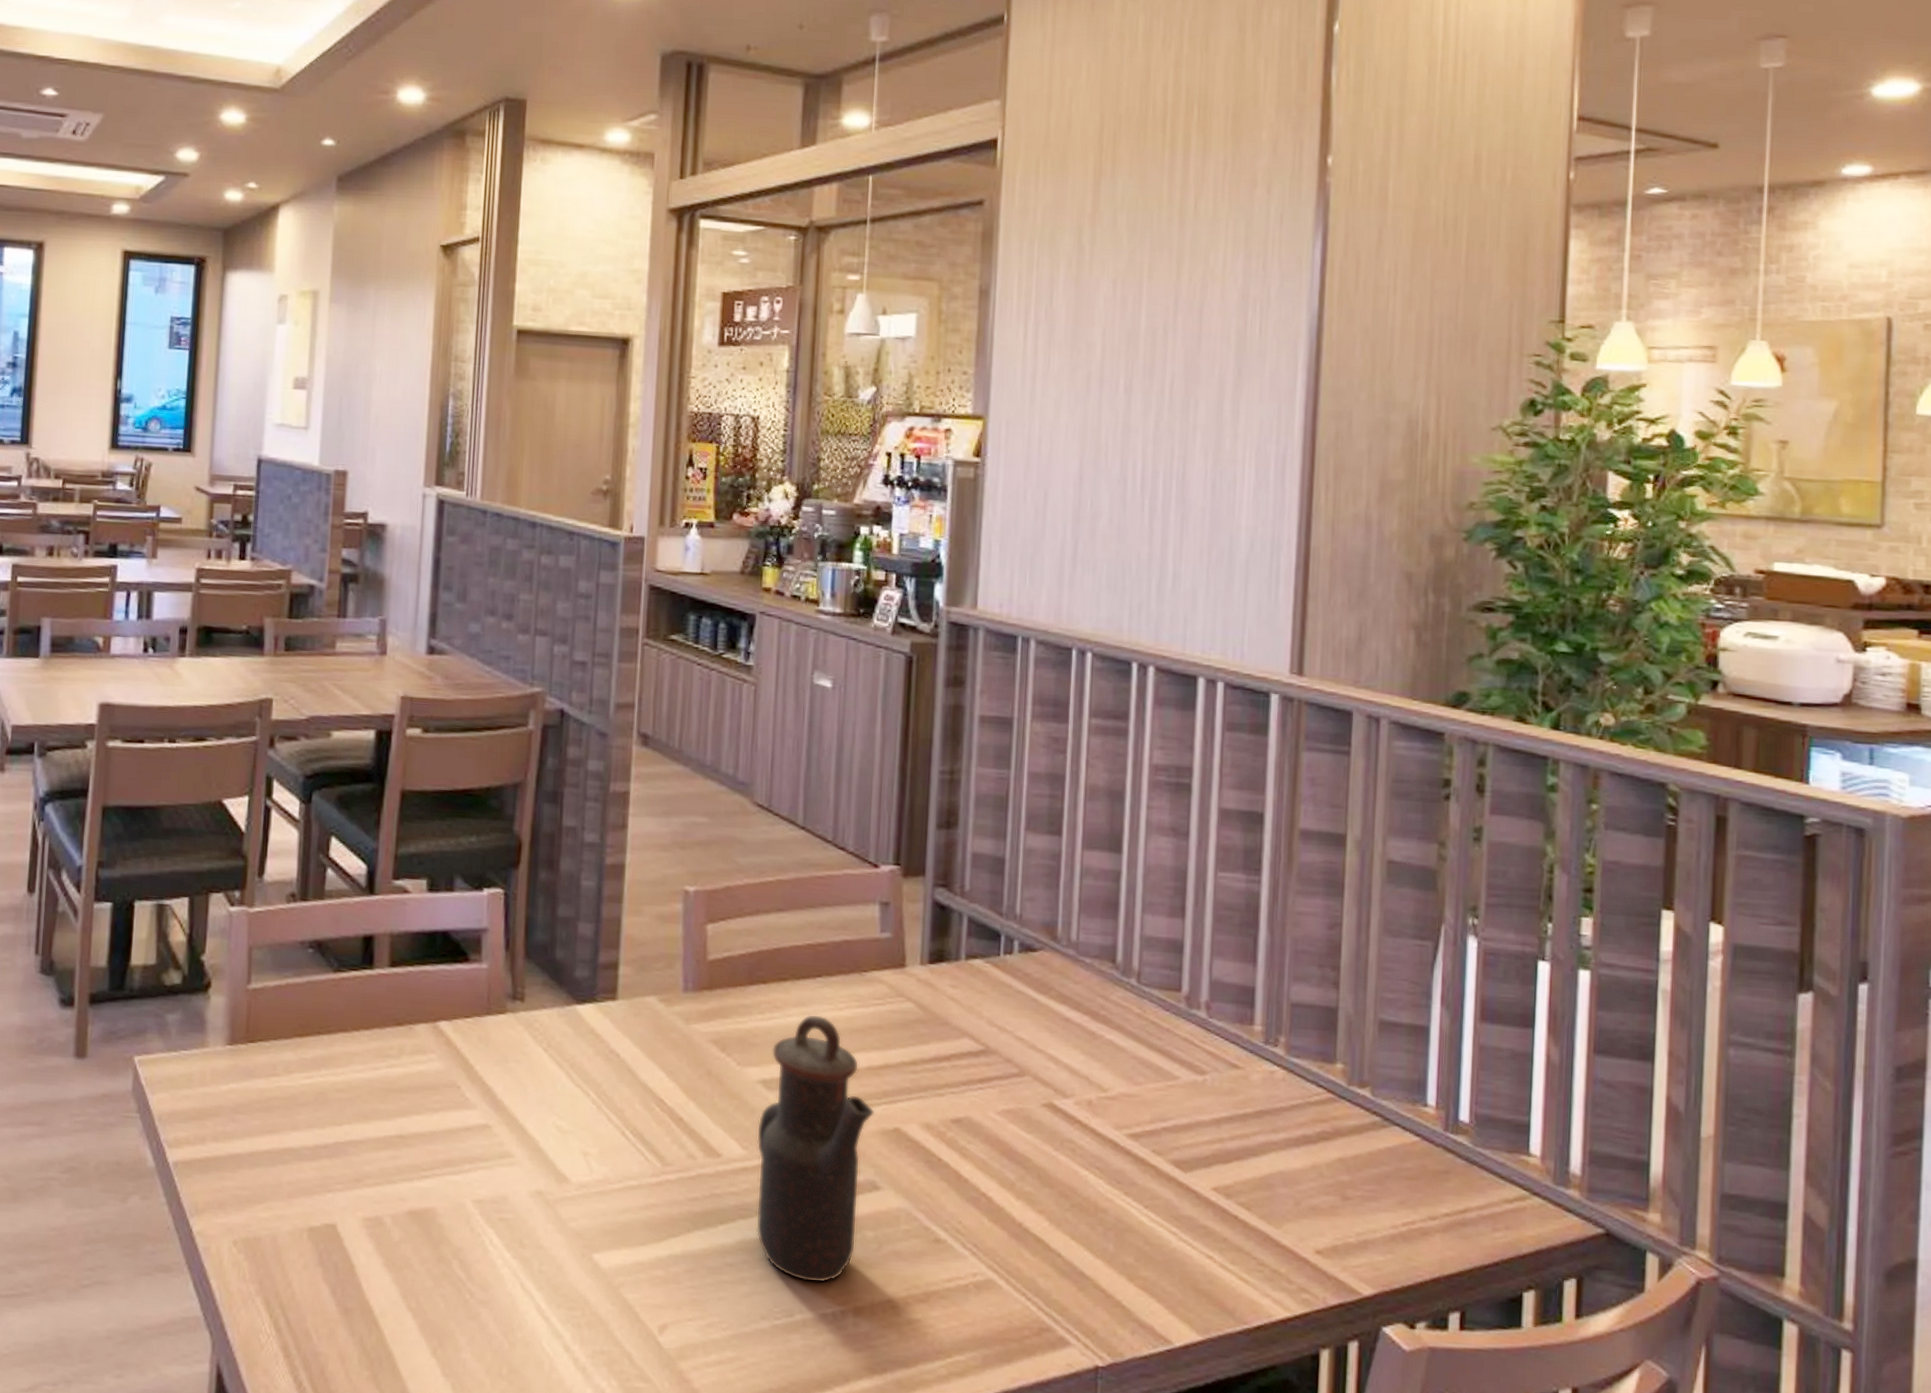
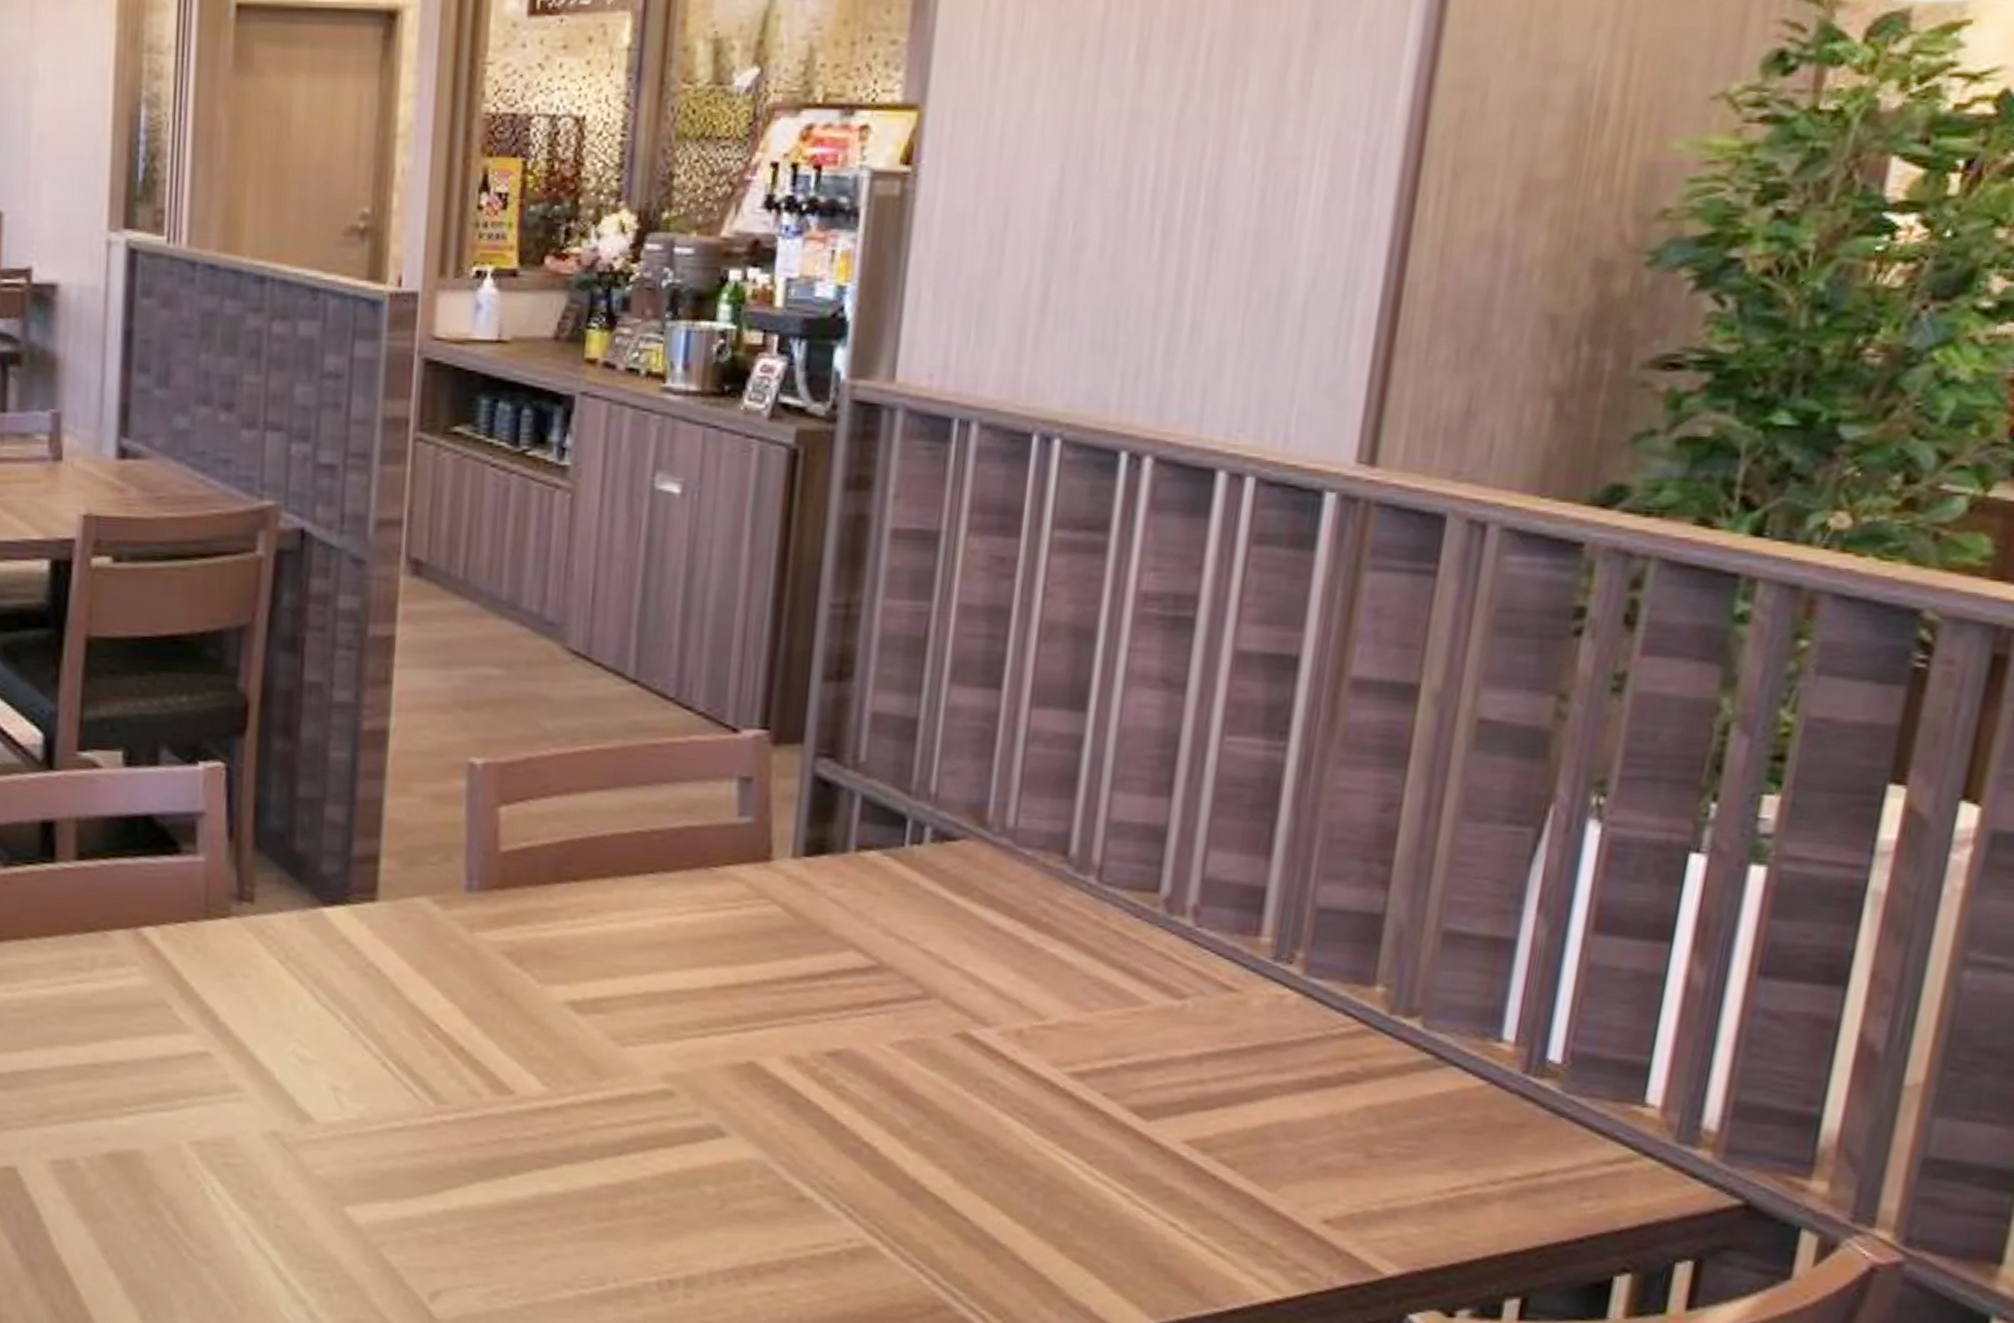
teapot: present [756,1014,875,1283] -> none [558,919,722,1247]

